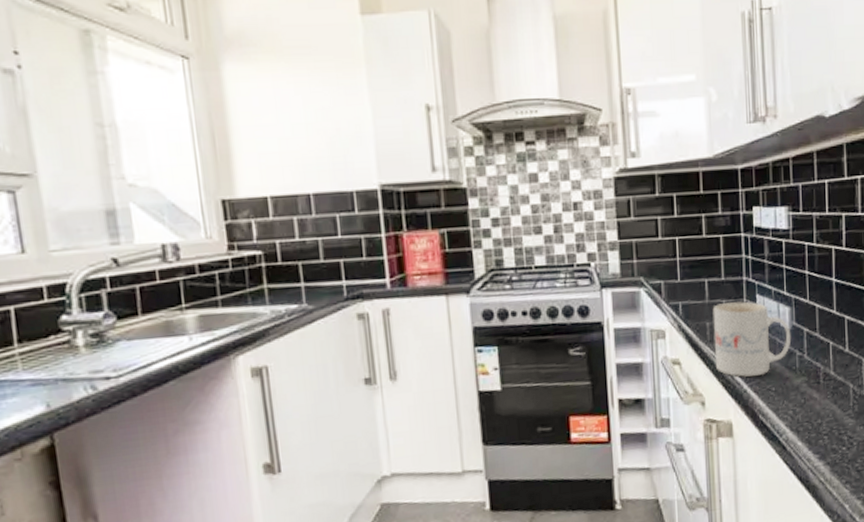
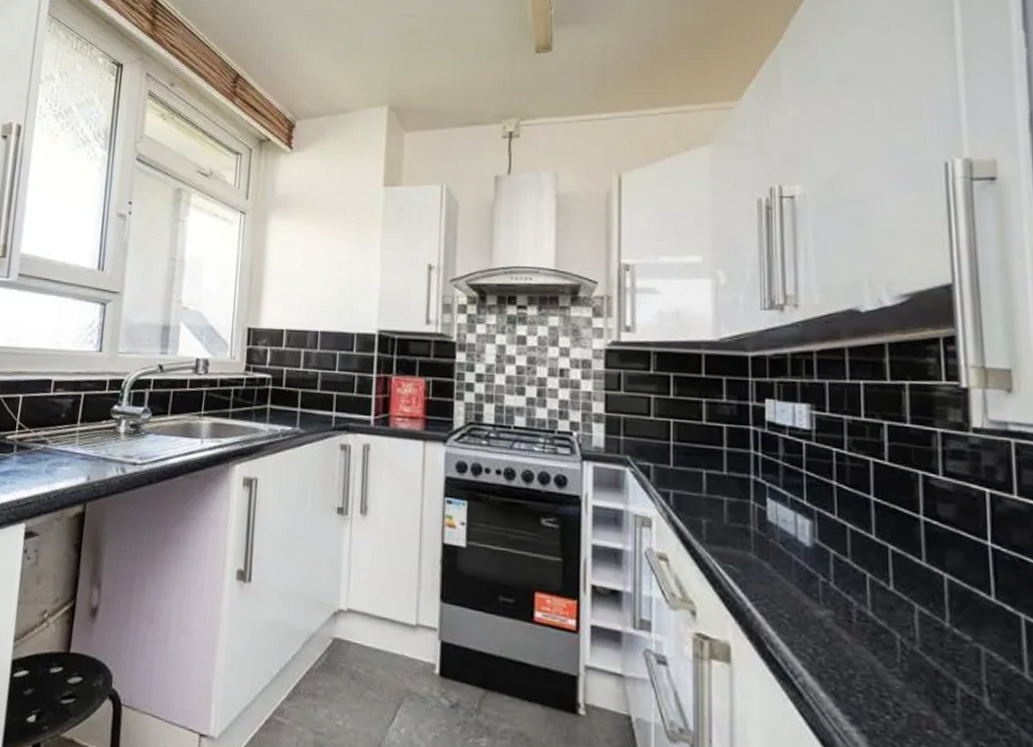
mug: present [712,301,792,377] -> none [710,500,813,596]

